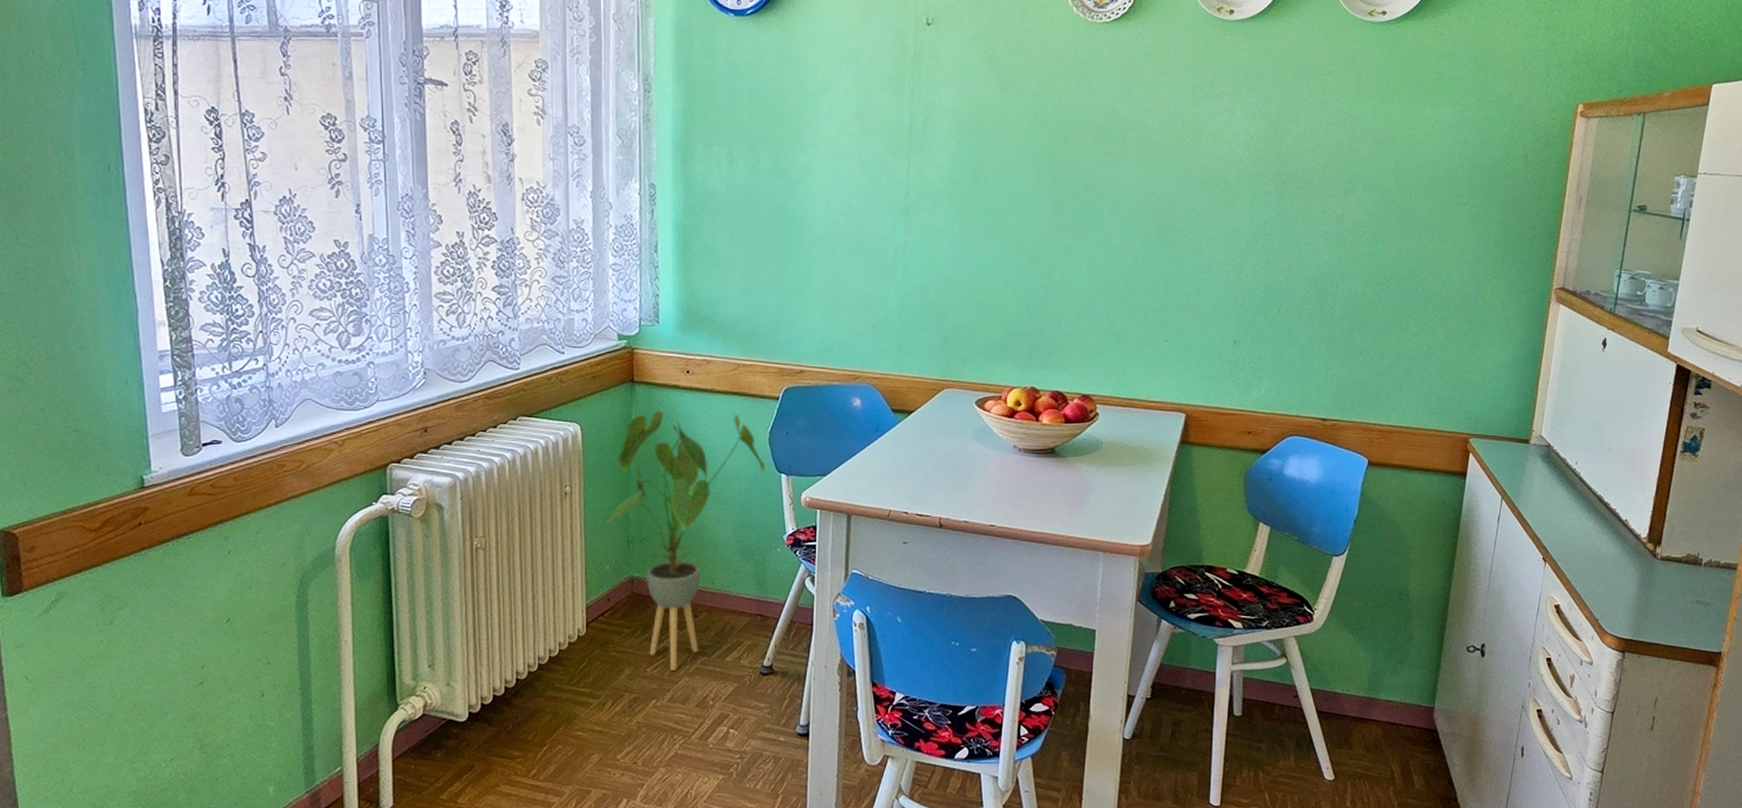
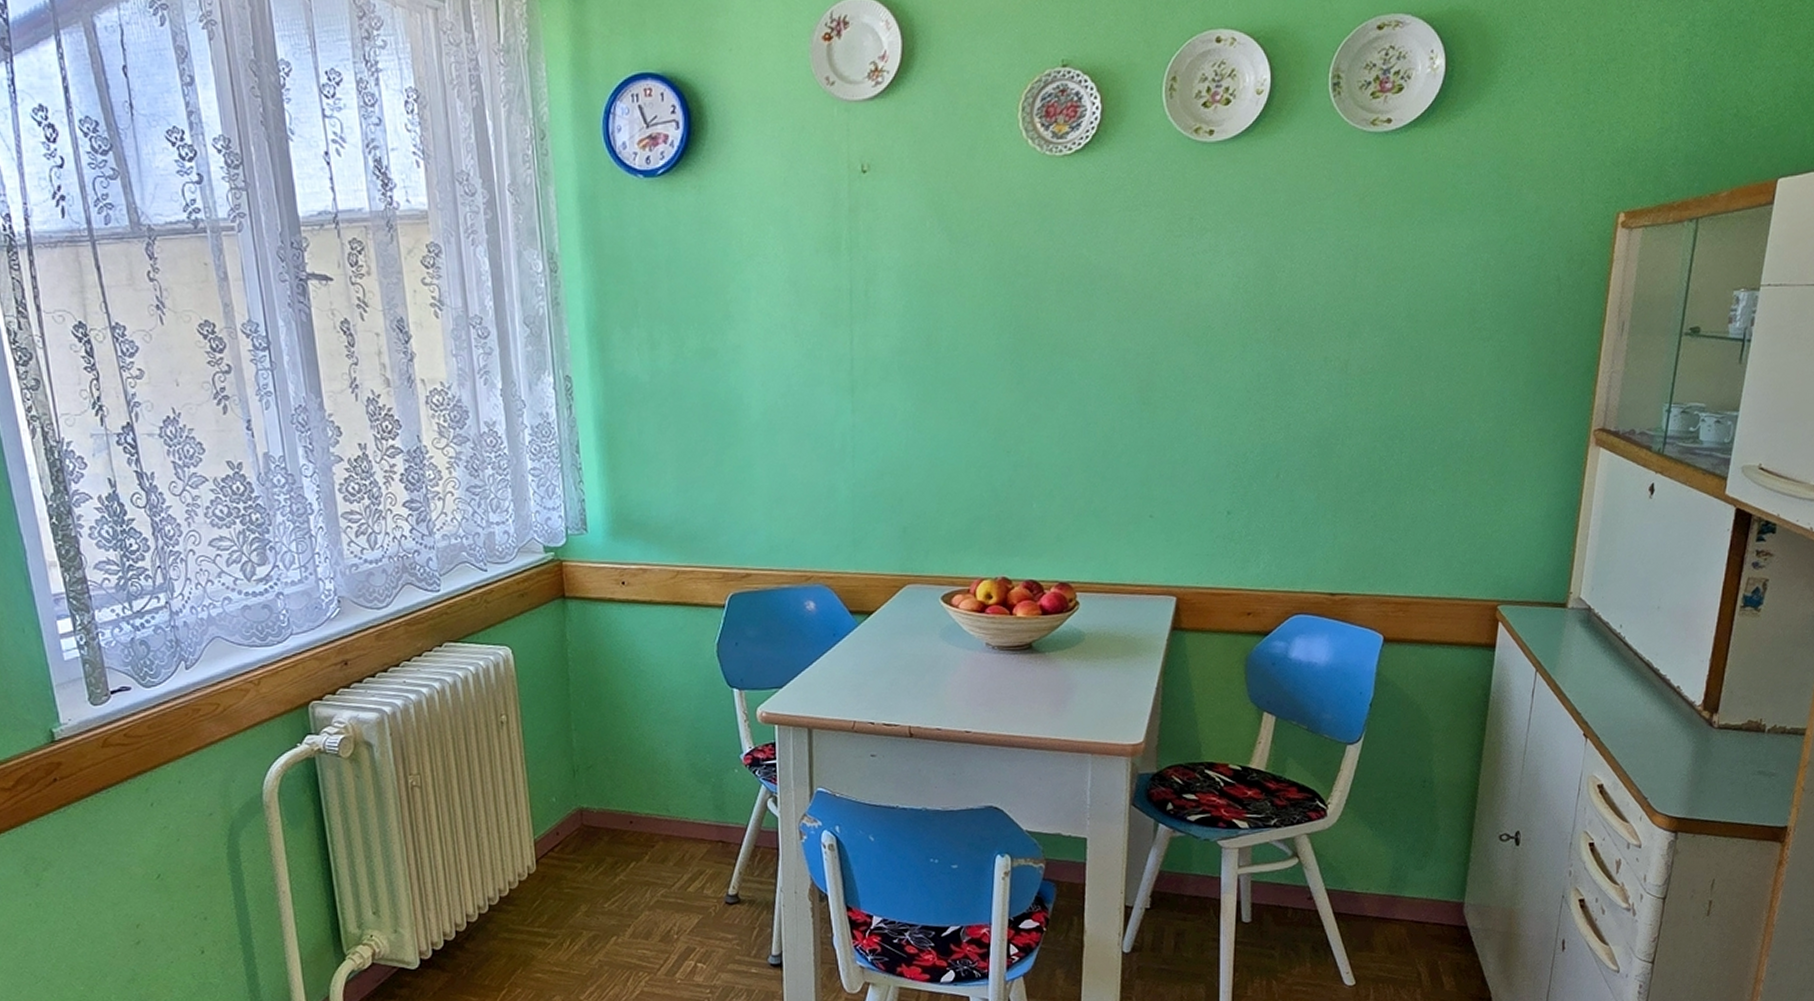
house plant: present [607,410,765,671] -> none [549,627,715,905]

